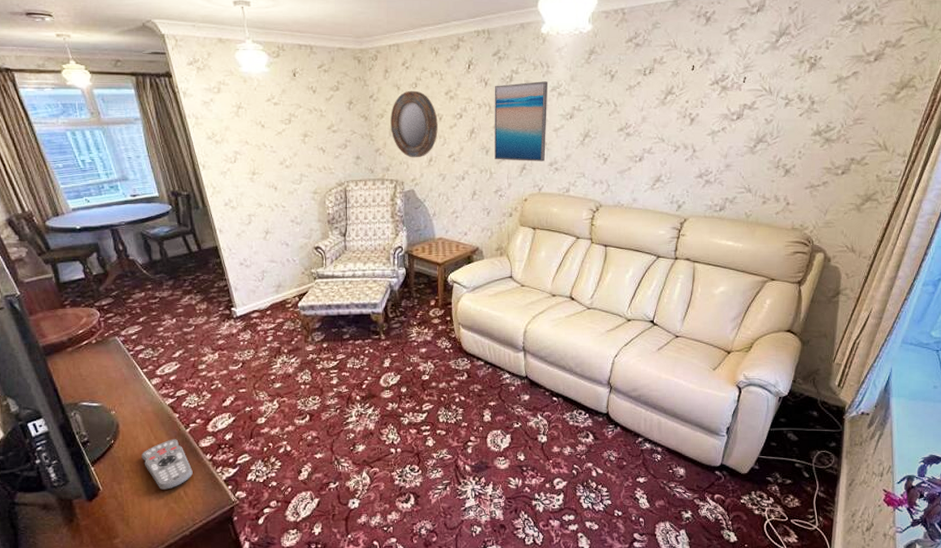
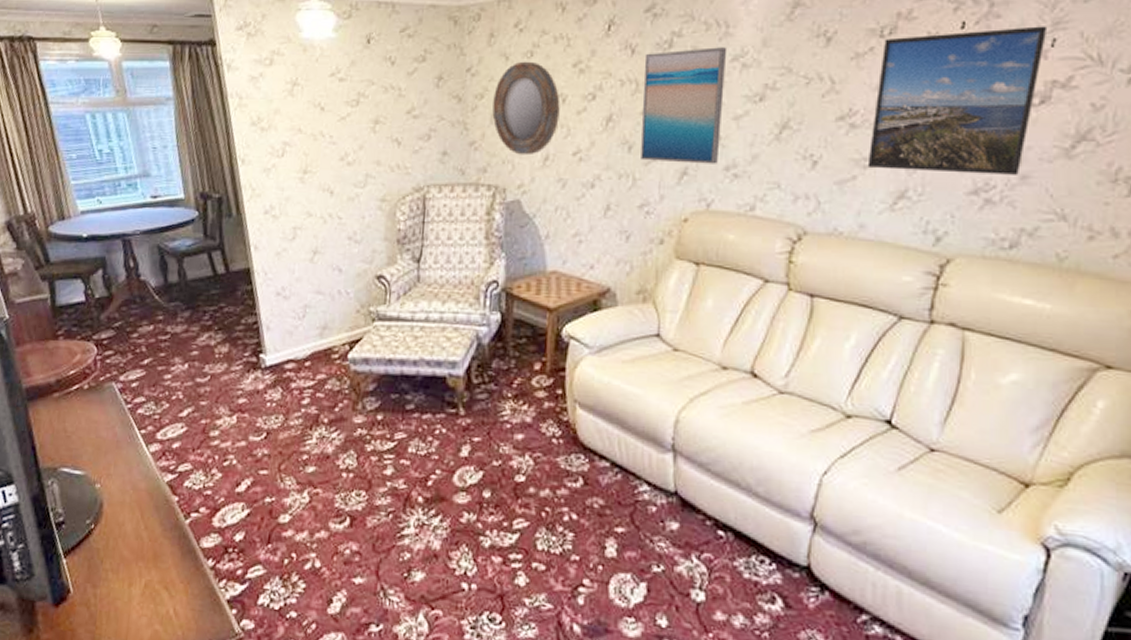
remote control: present [142,439,193,490] -> none [126,531,188,604]
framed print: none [637,69,742,165] -> present [867,26,1048,175]

